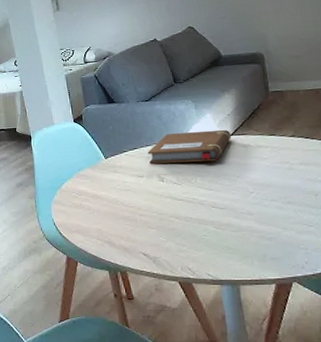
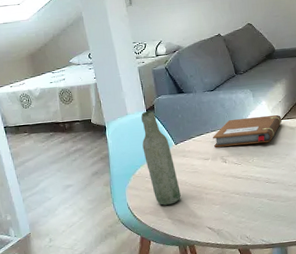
bottle: none [68,121,112,224] -> present [141,110,181,205]

